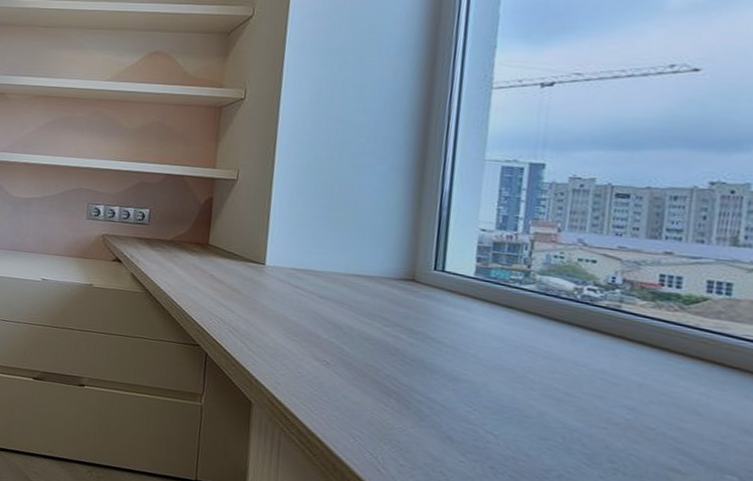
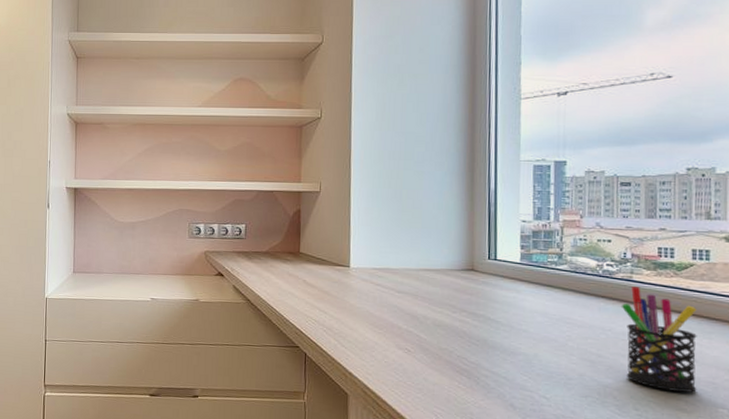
pen holder: none [601,317,707,452] -> present [621,286,697,393]

